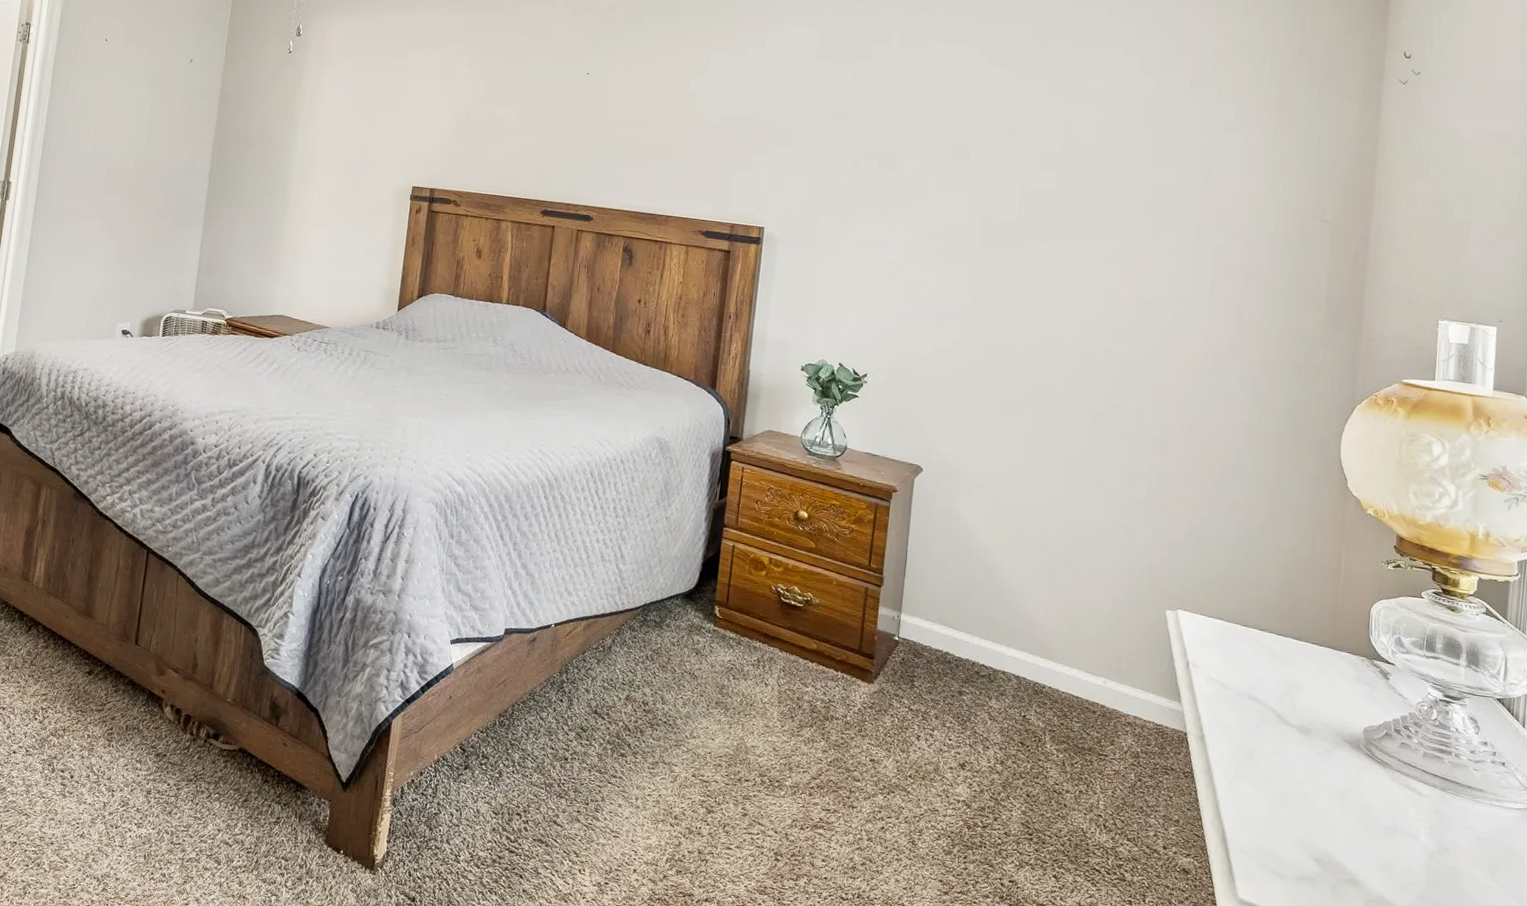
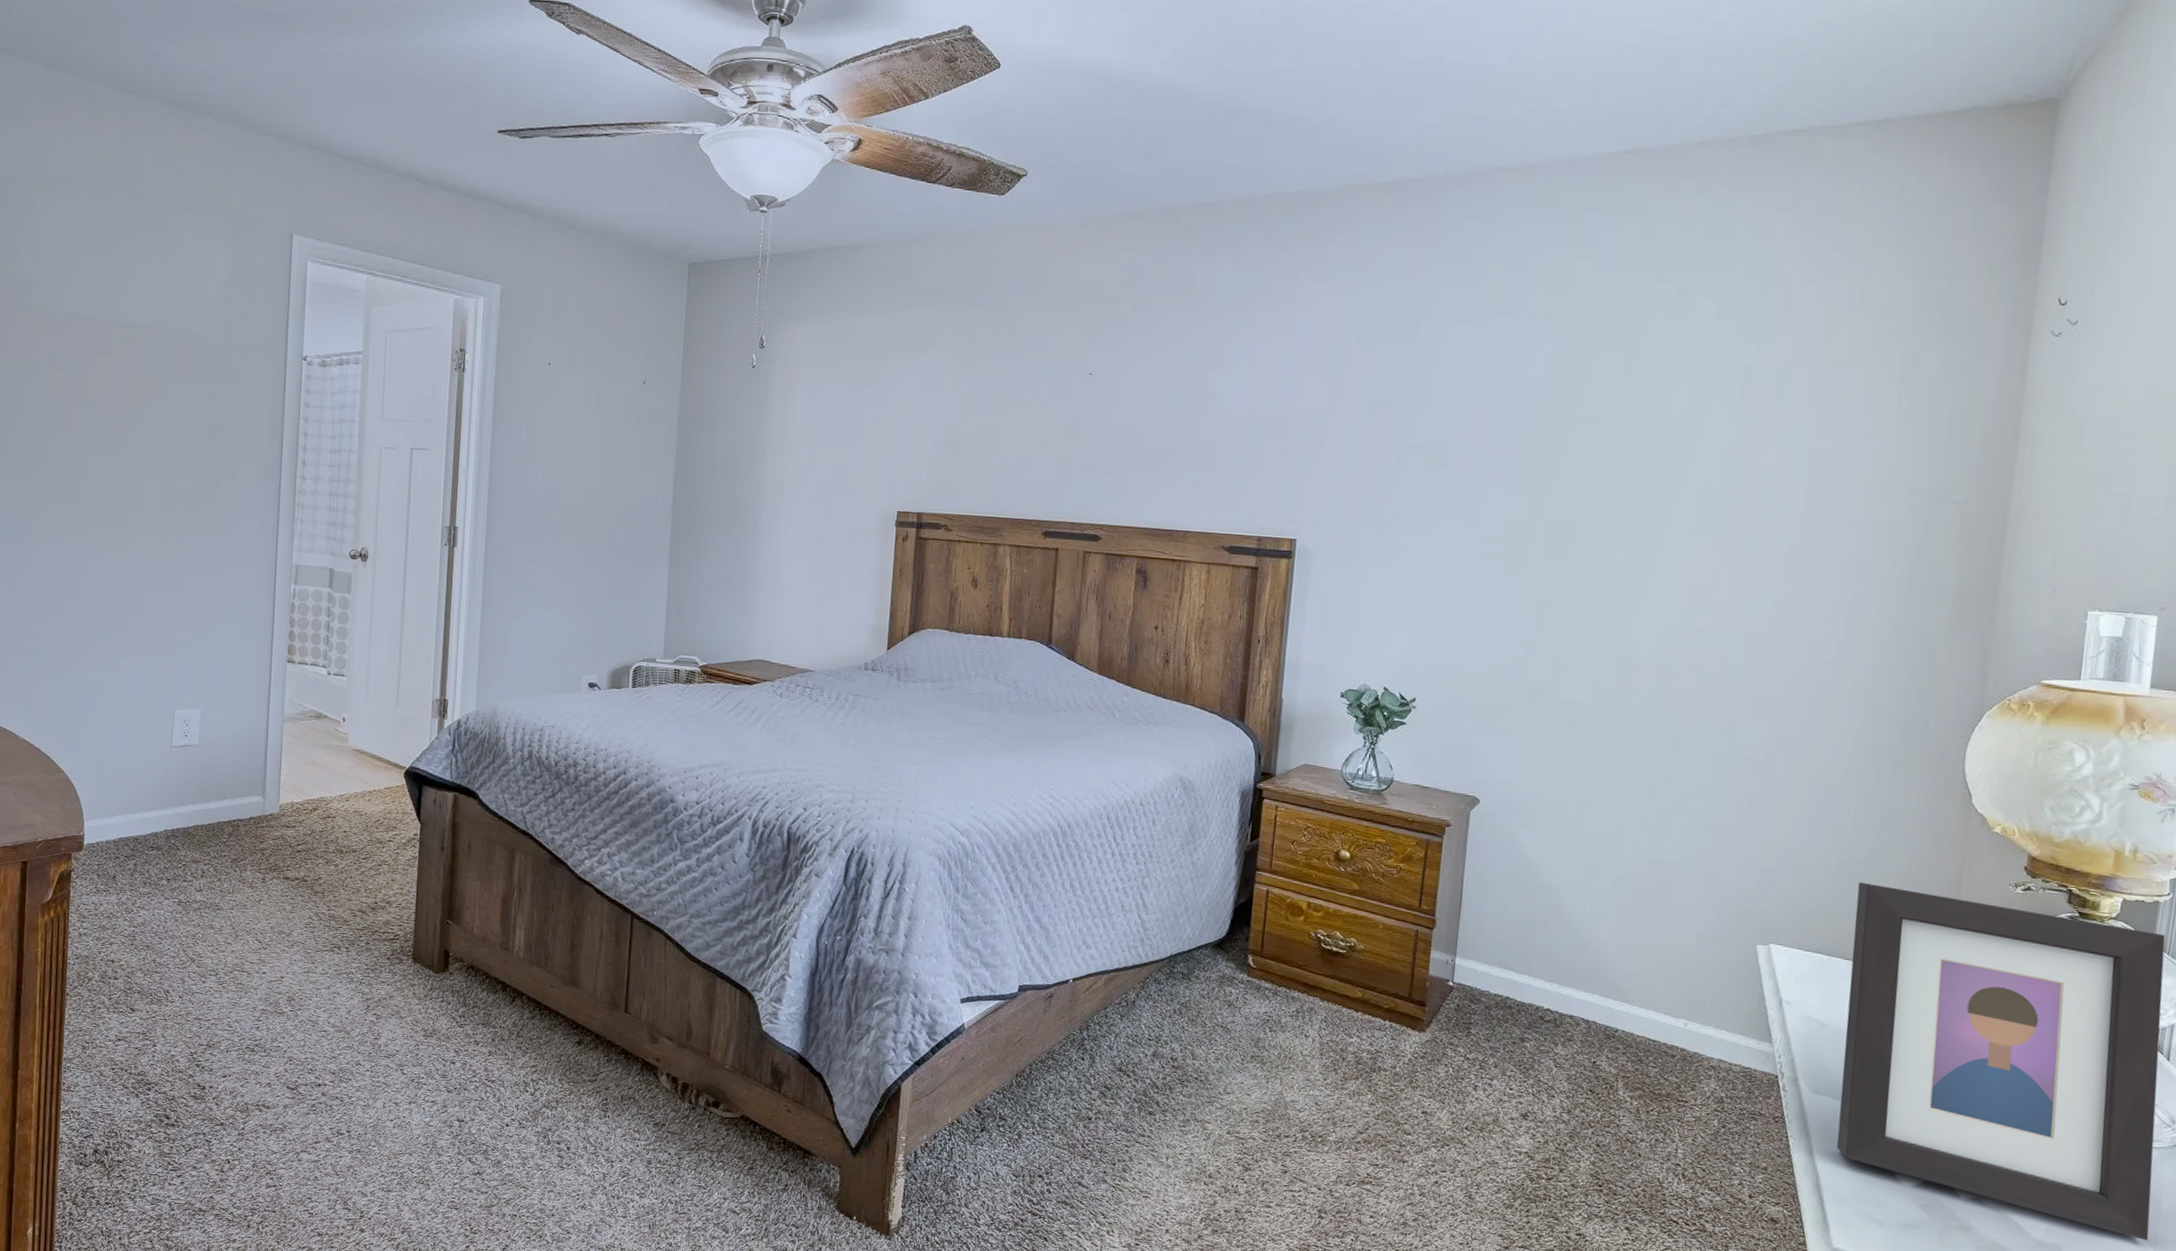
picture frame: none [1239,555,1516,897] -> present [1836,882,2165,1241]

